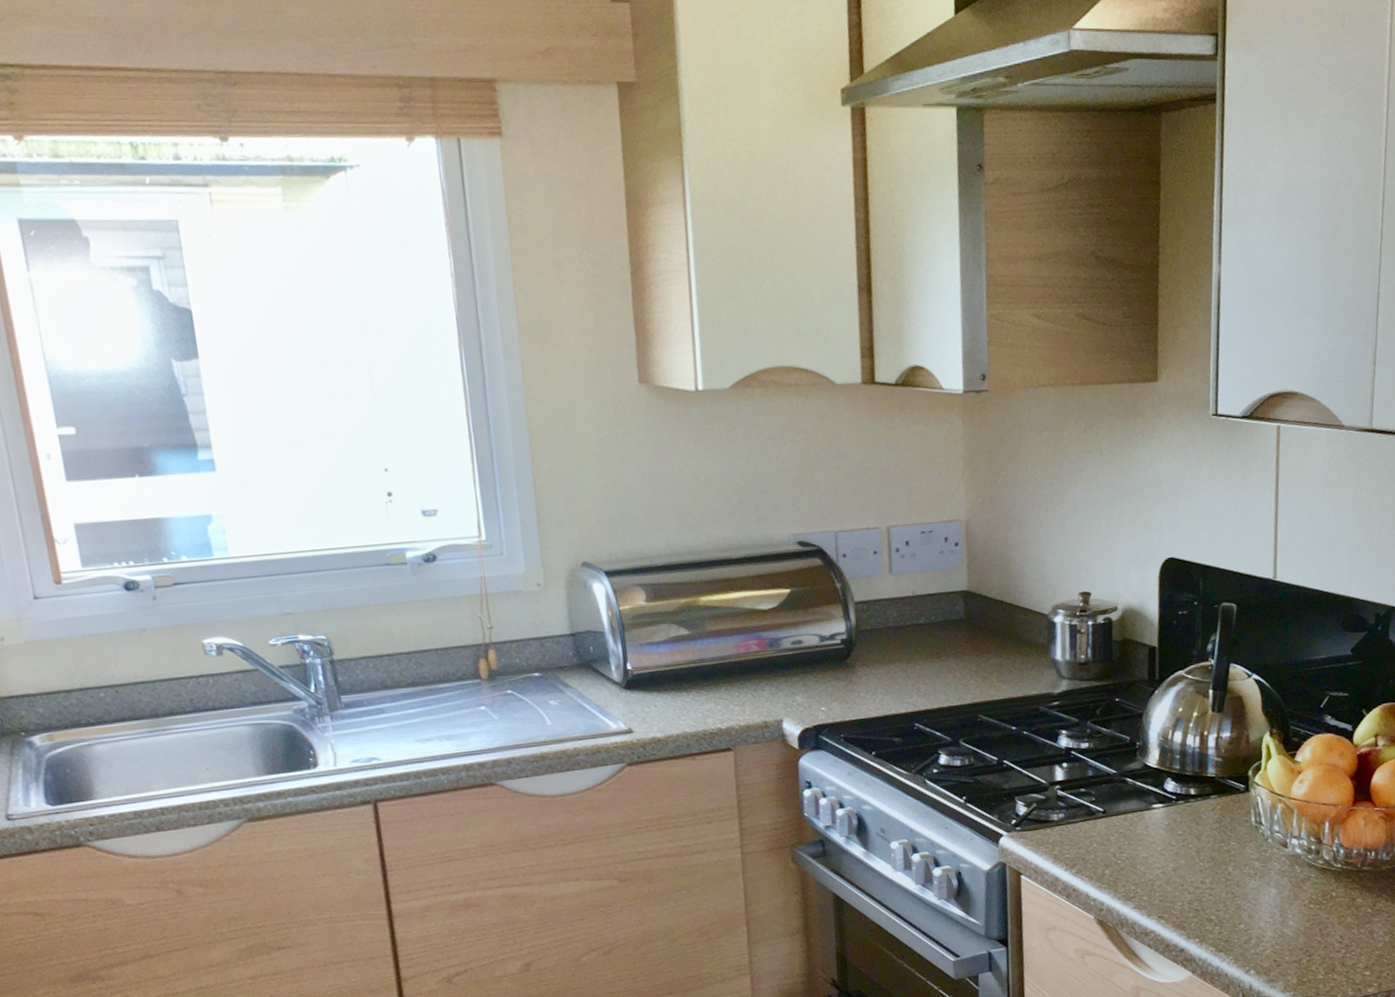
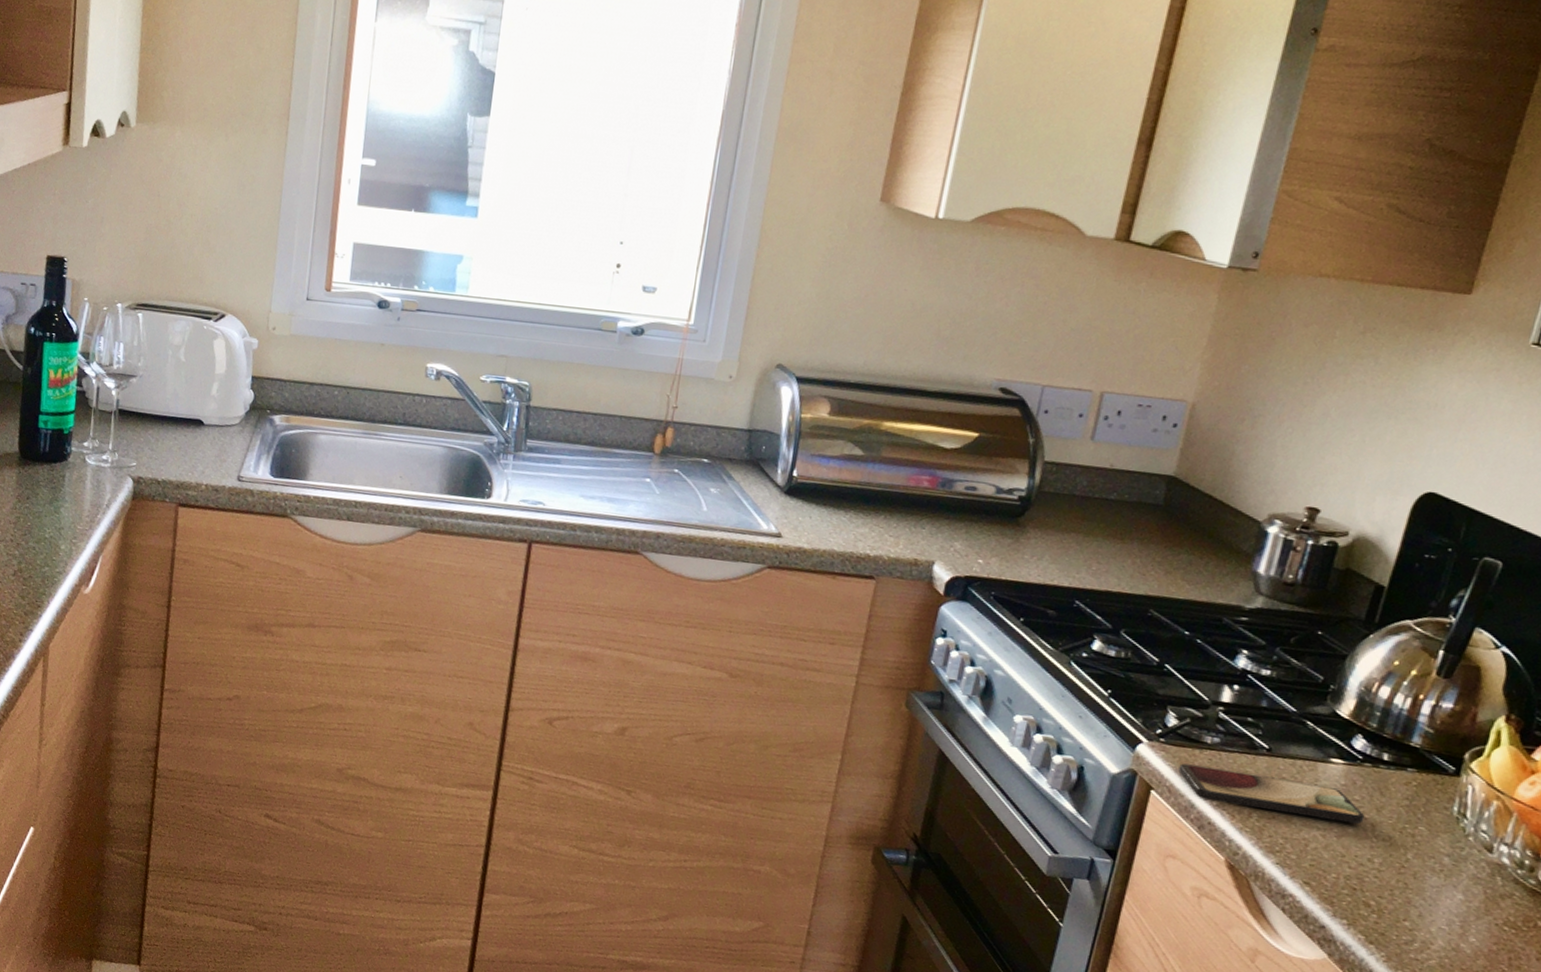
smartphone: none [1038,829,1190,871] -> present [1178,763,1365,824]

